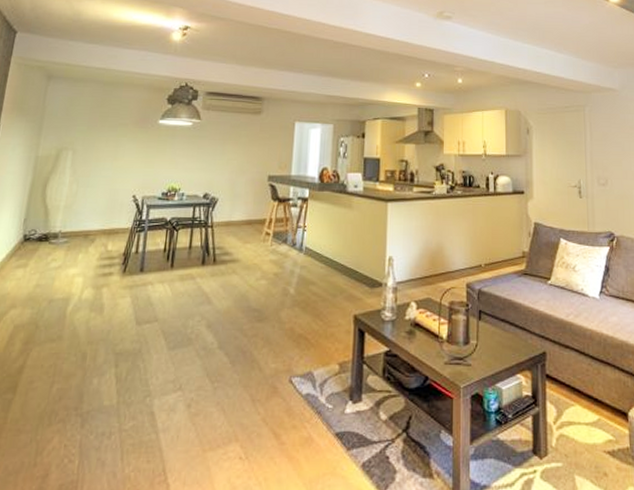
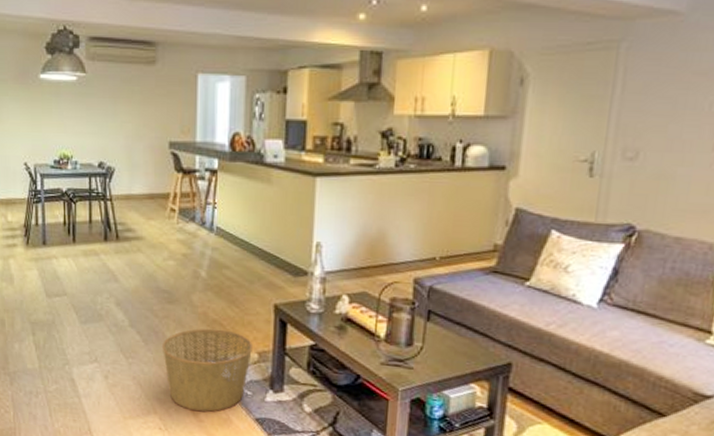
basket: none [249,343,334,433] -> present [163,328,252,413]

